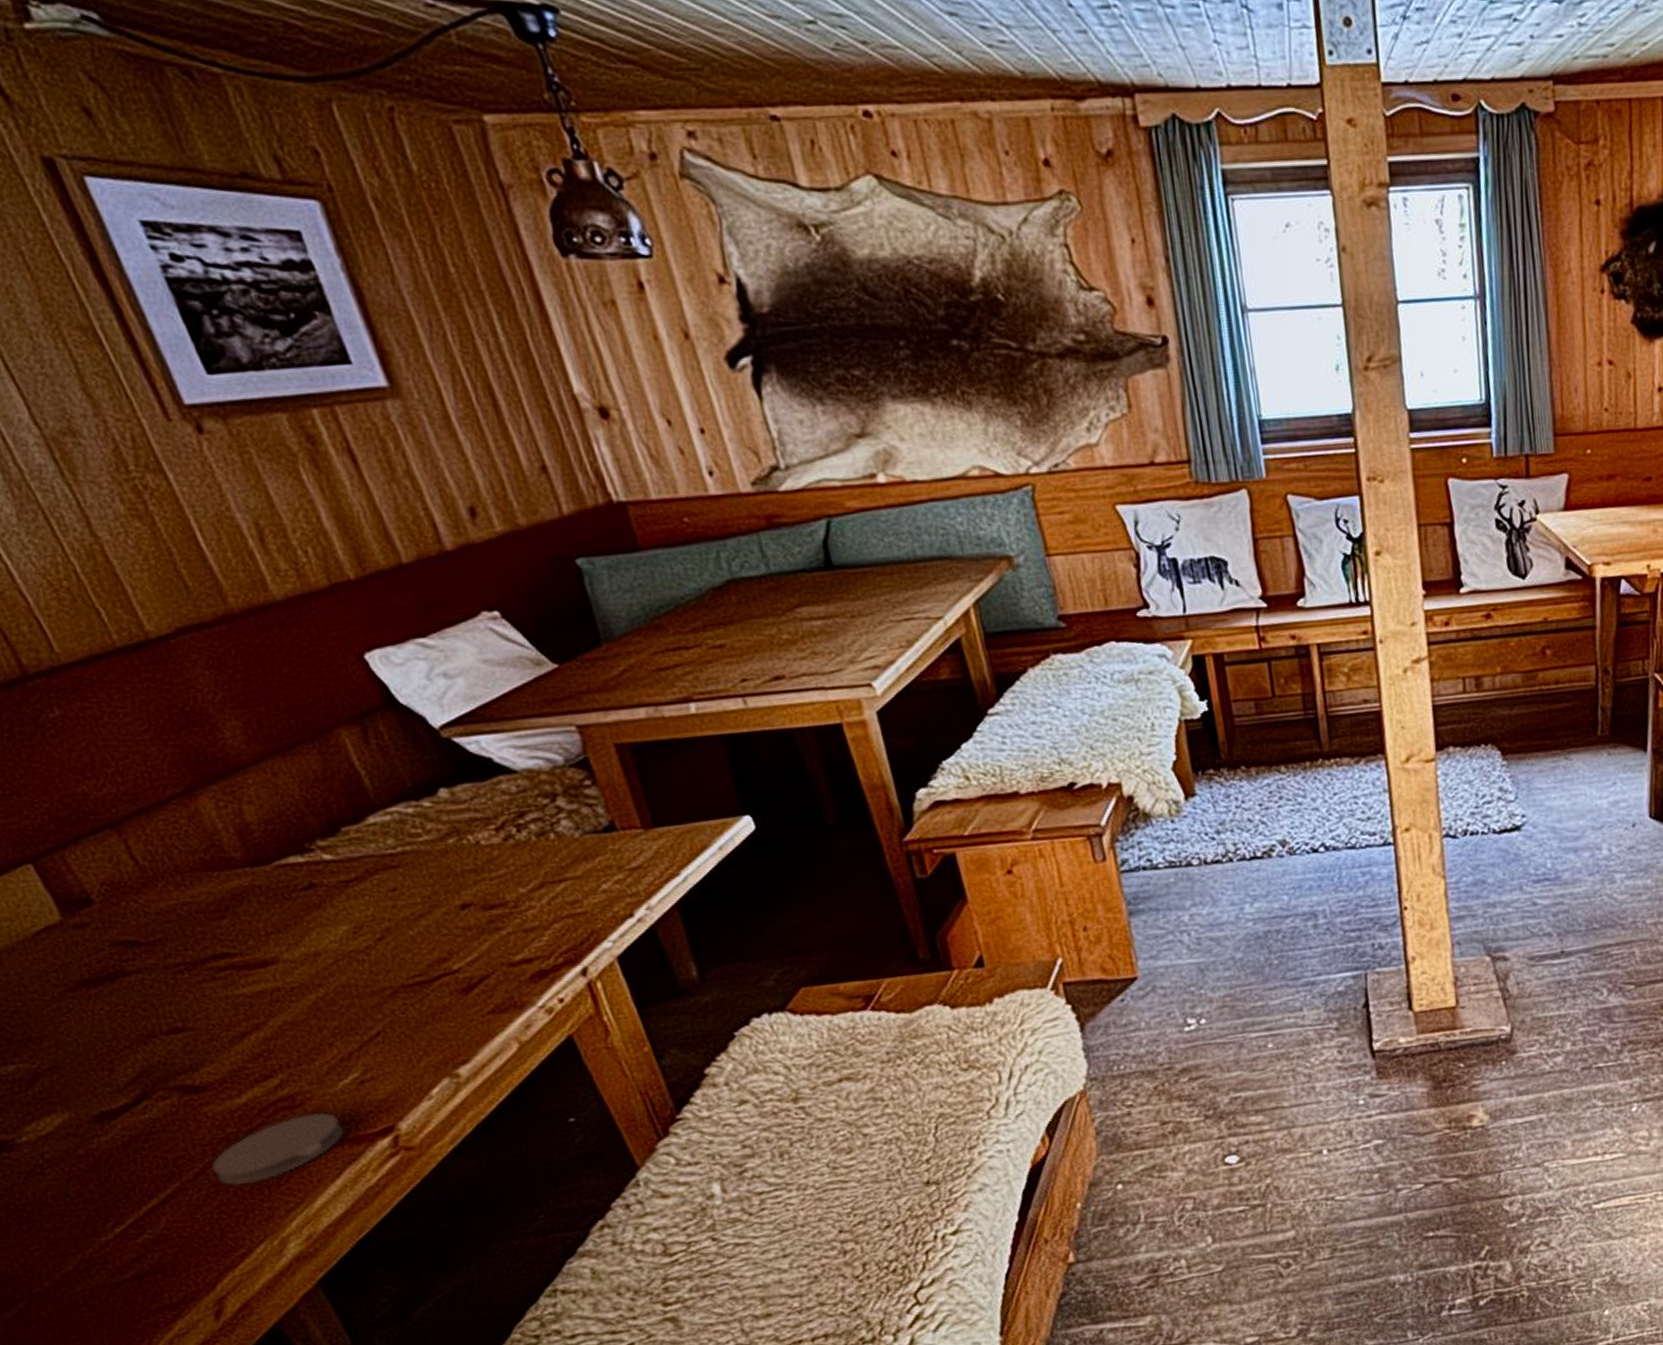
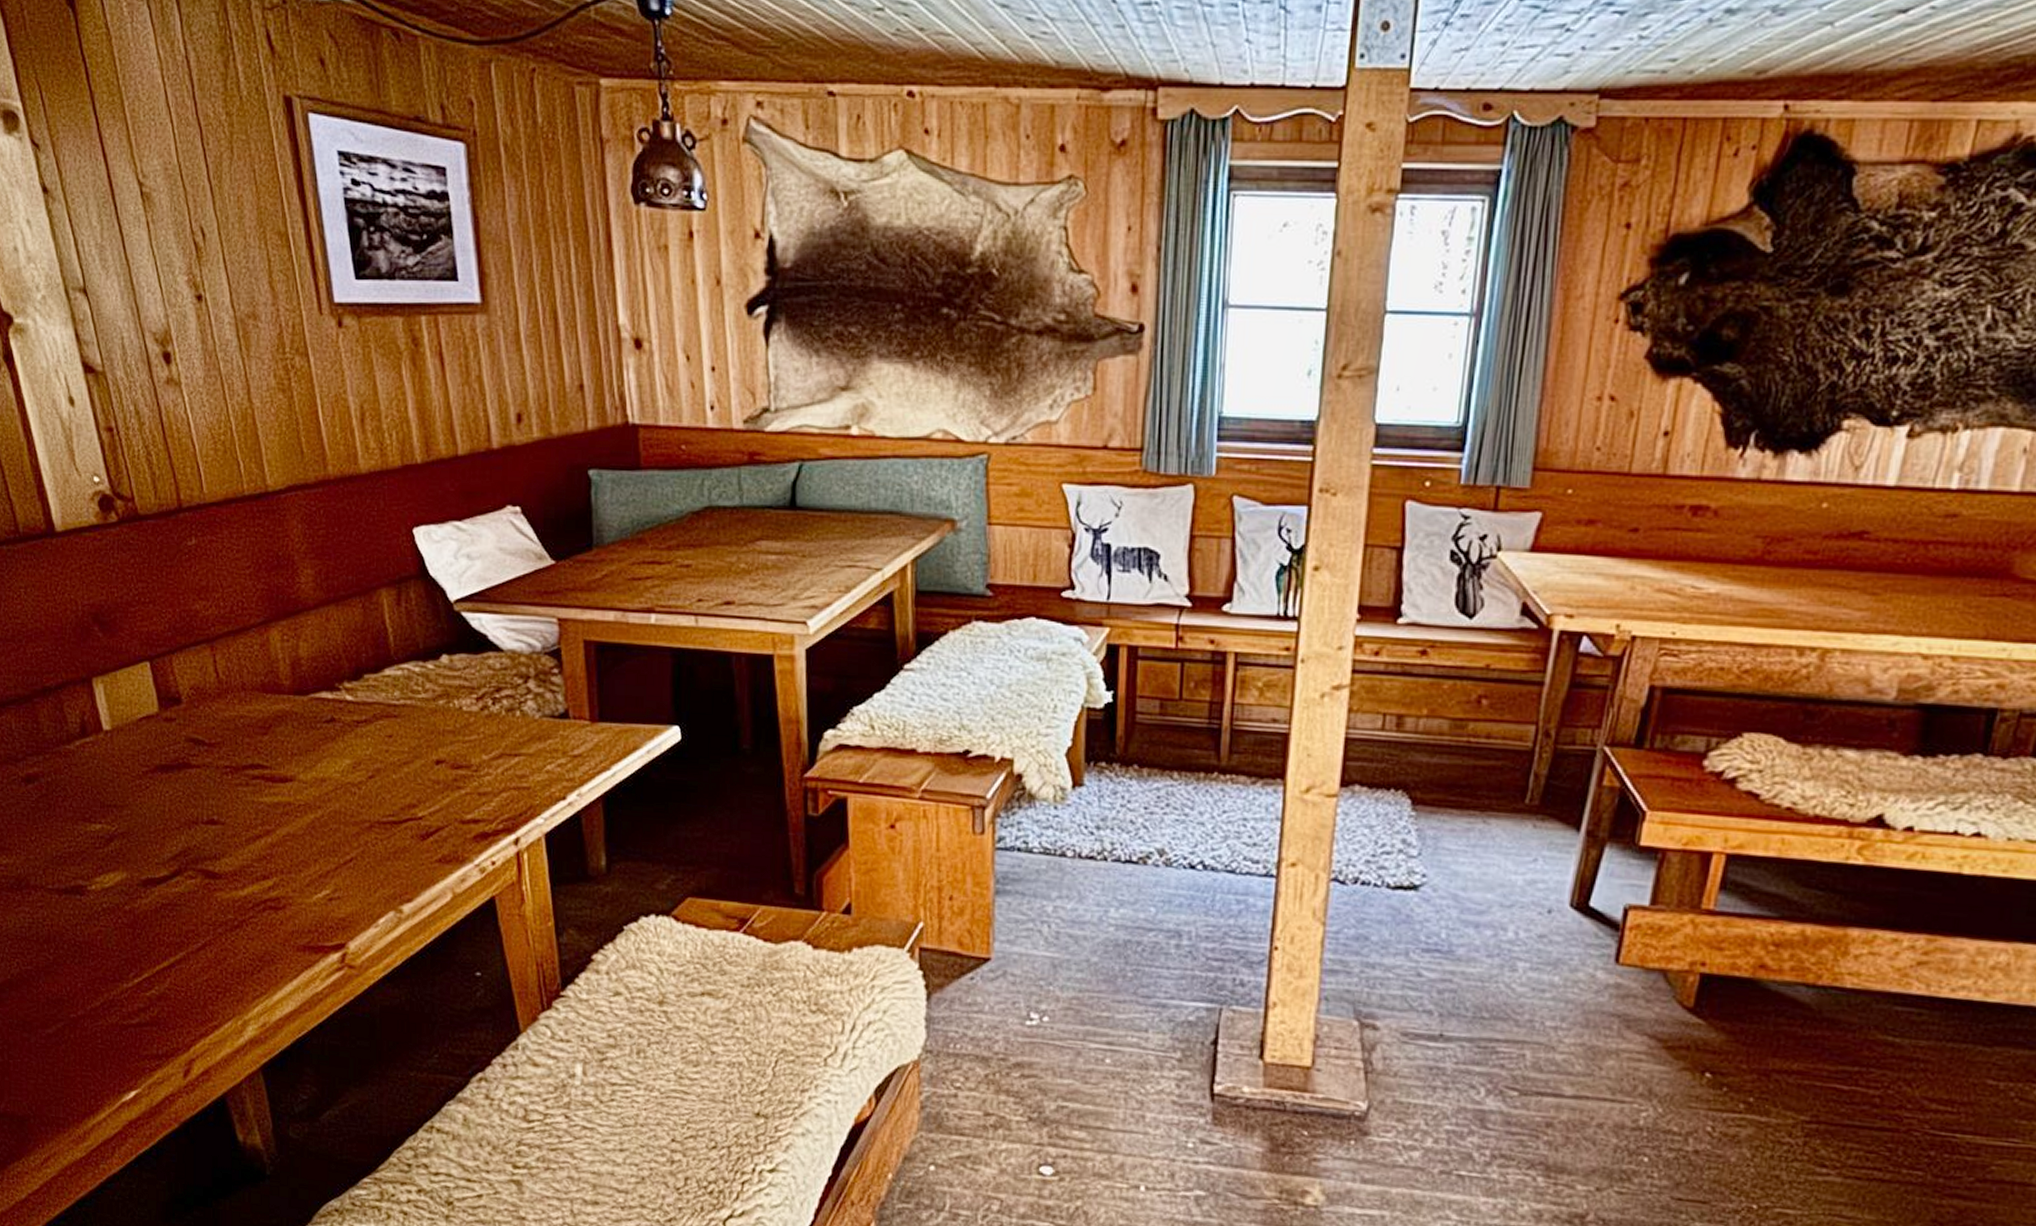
coaster: present [212,1112,344,1185] -> none [210,917,309,967]

